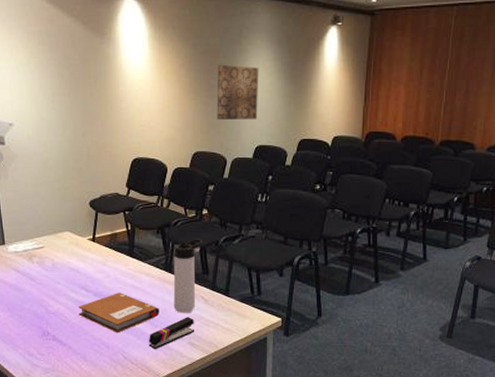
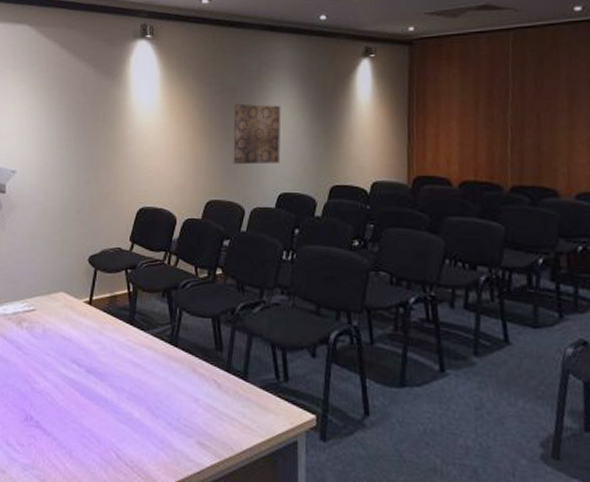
notebook: present [78,293,159,333] -> none [67,370,162,423]
stapler: present [148,317,194,350] -> none [147,406,204,449]
thermos bottle: present [173,239,203,313] -> none [179,305,216,401]

